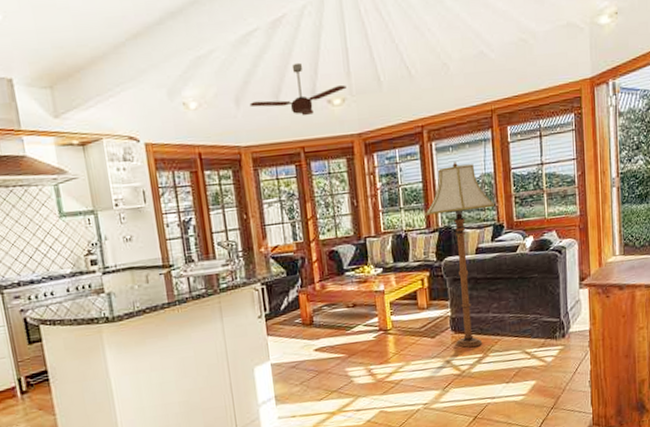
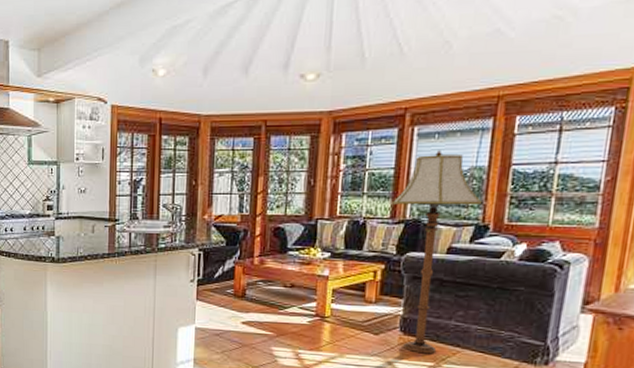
ceiling fan: present [249,62,347,116] -> none [217,35,324,90]

